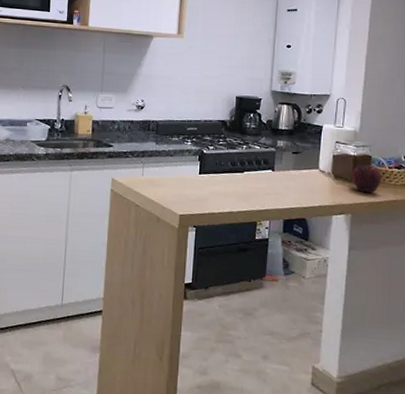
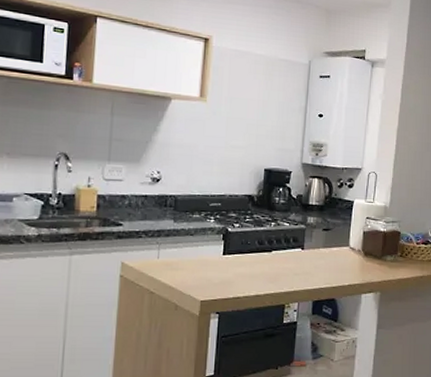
fruit: present [351,164,383,194] -> none [381,240,411,270]

